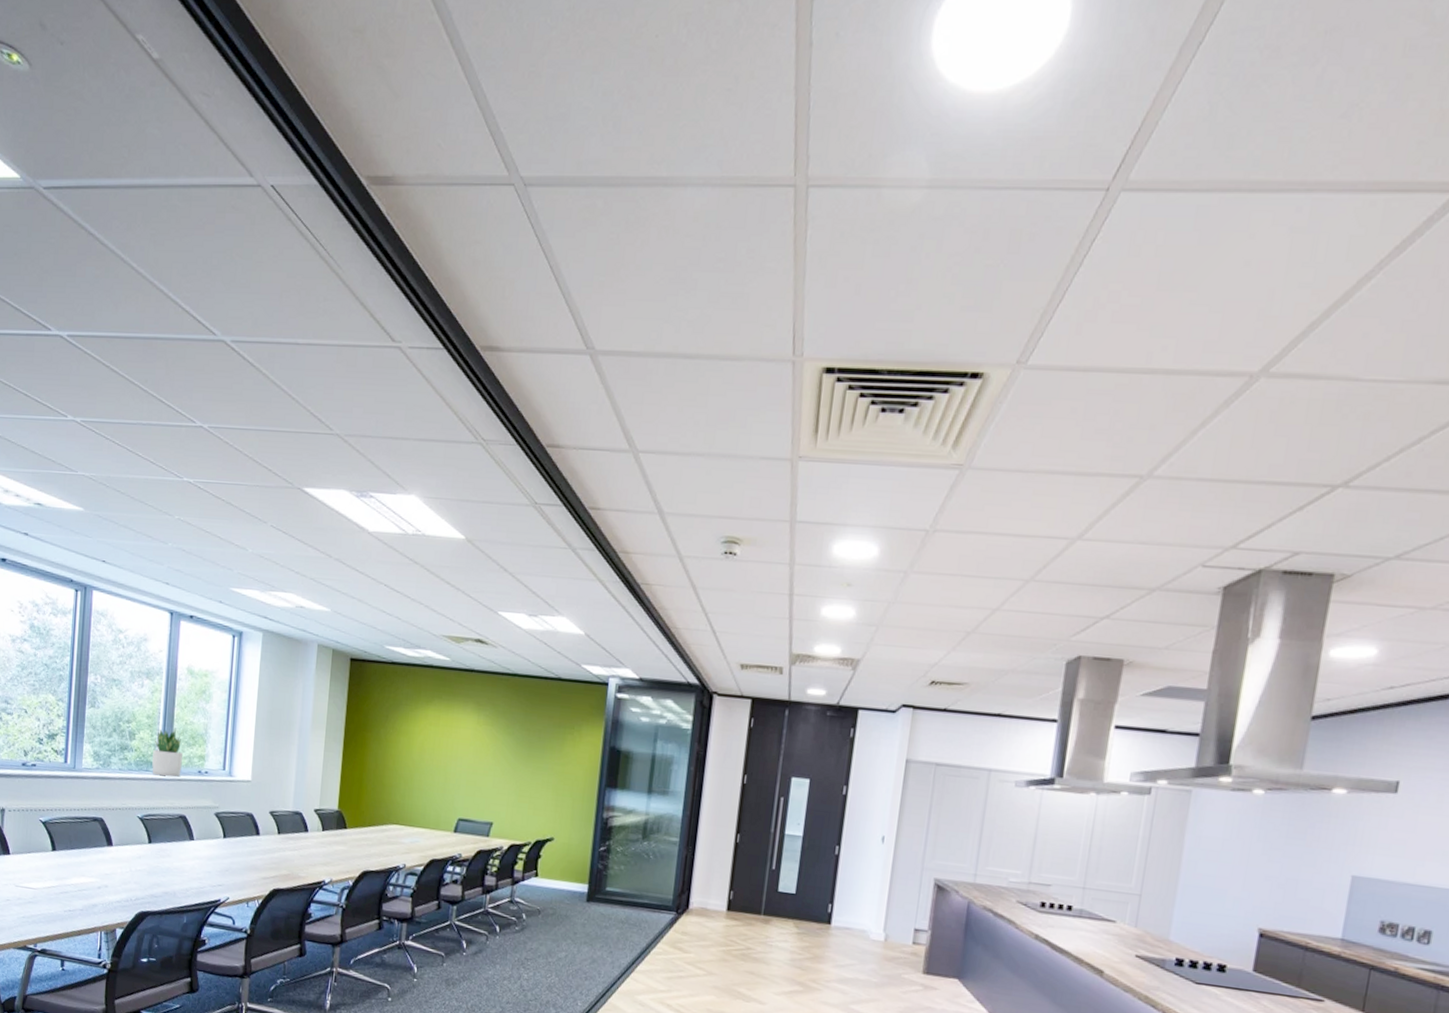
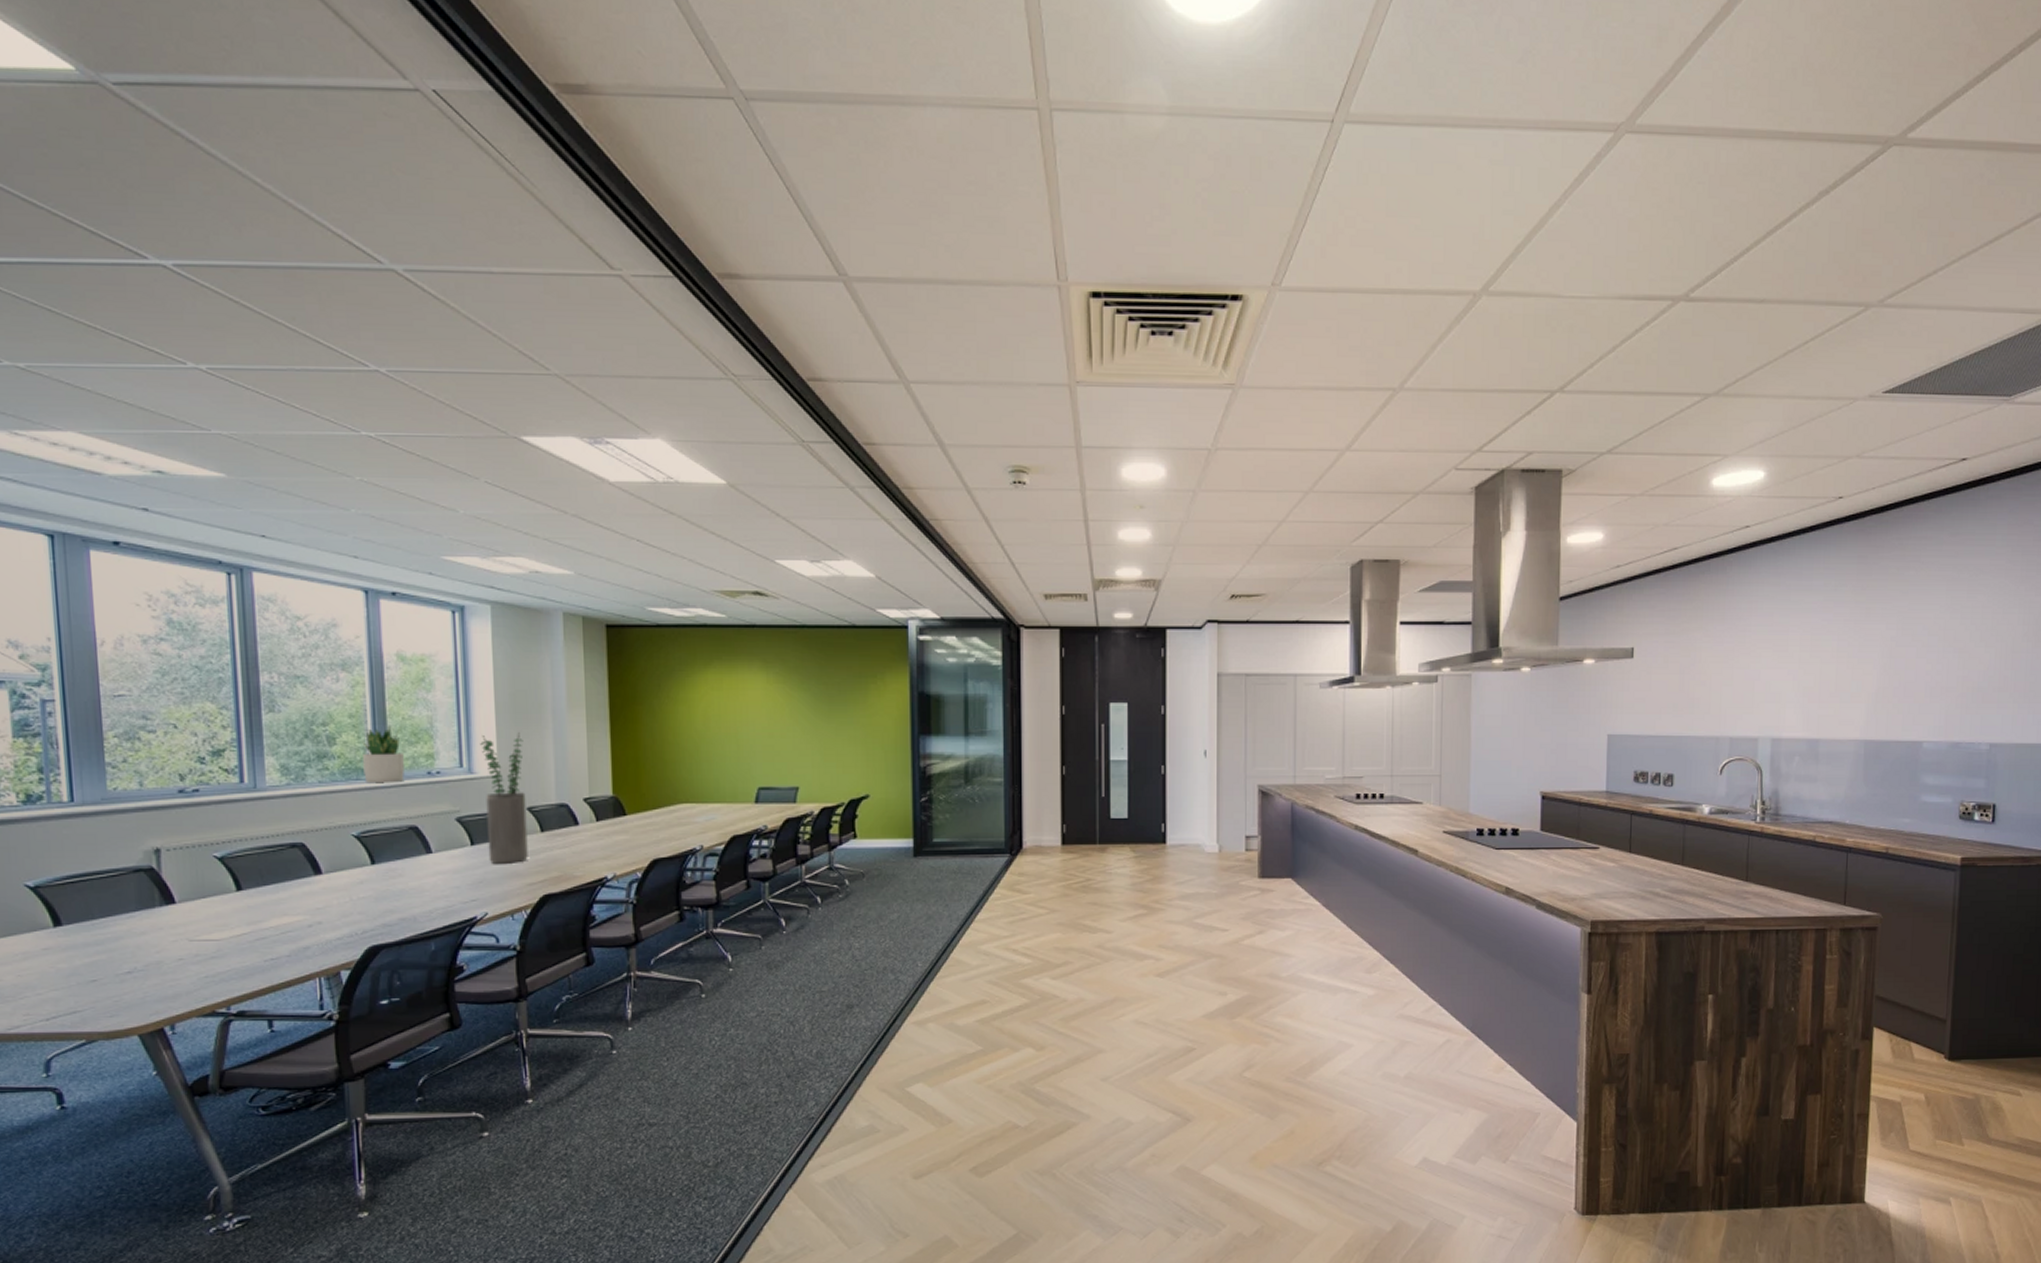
vase: none [235,745,274,858] -> present [480,732,528,863]

